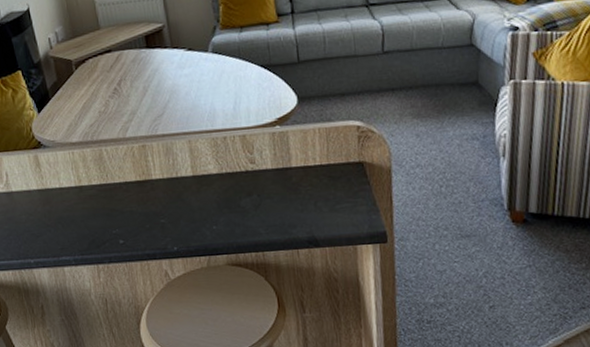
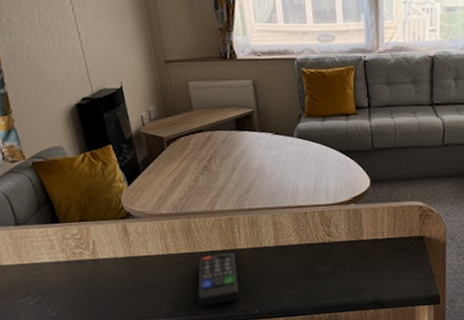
remote control: none [112,183,156,244] -> present [198,252,240,307]

